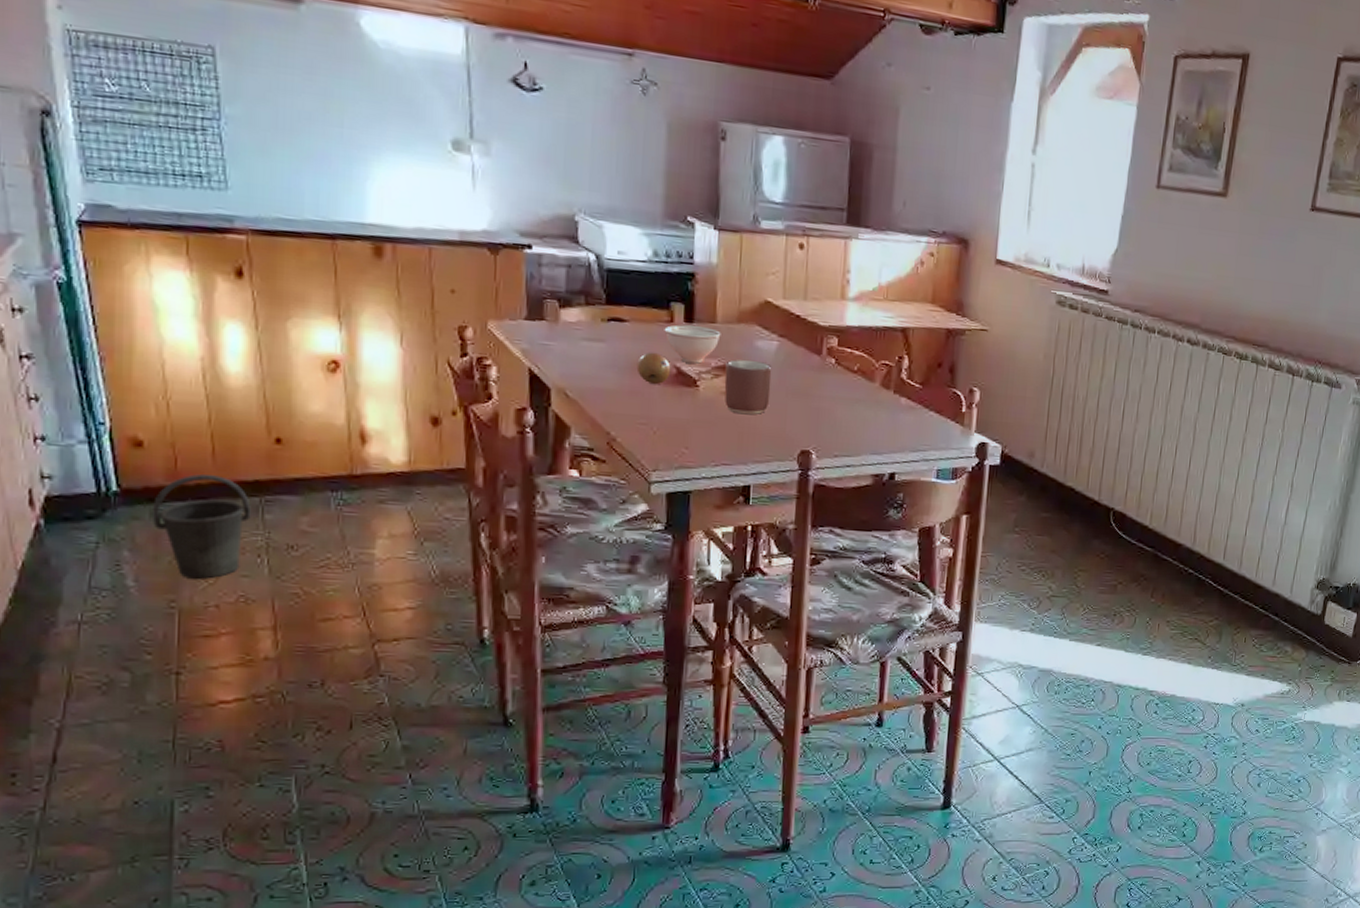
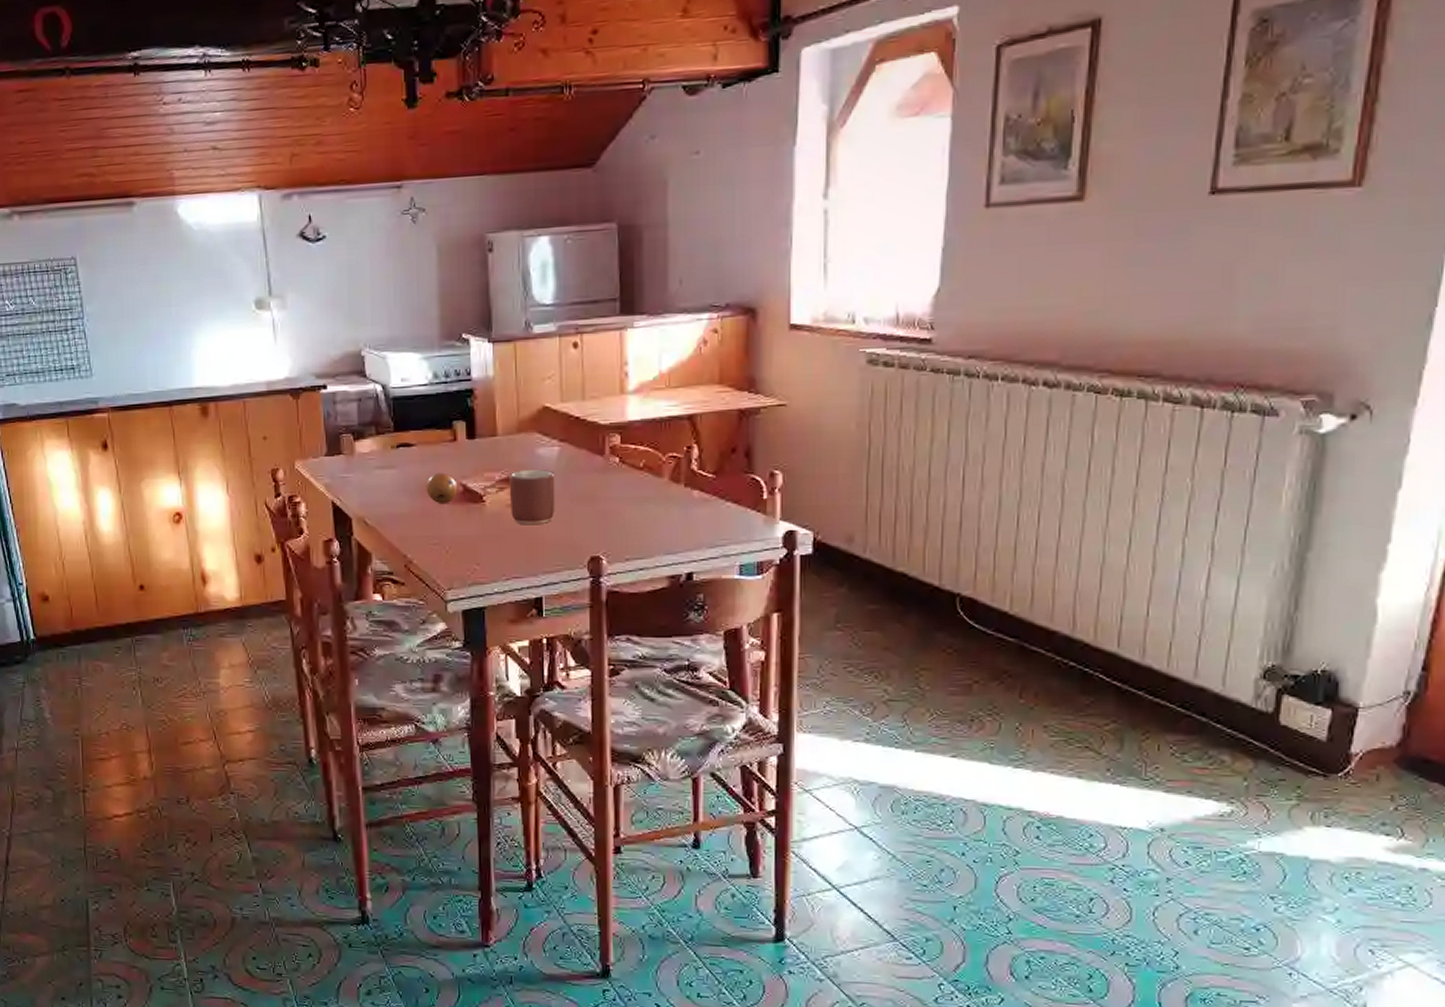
bucket: present [153,474,251,579] -> none [58,621,126,710]
bowl: present [664,325,721,364] -> none [448,441,503,479]

